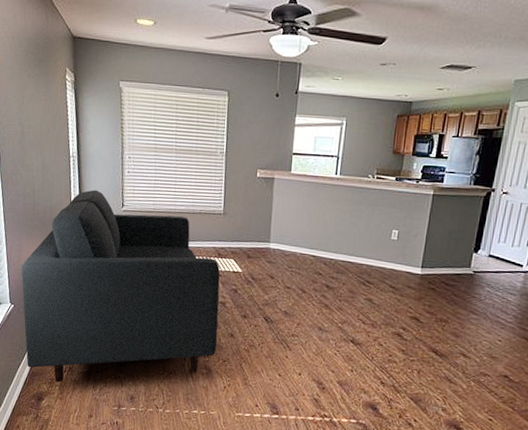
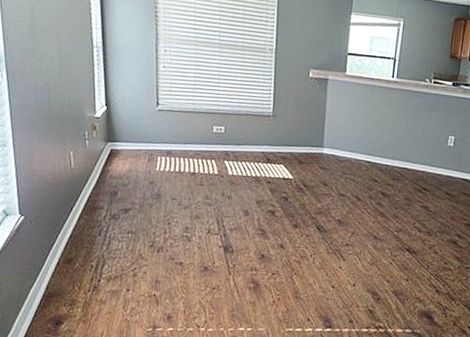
sofa: present [21,190,220,383] -> none [33,85,269,304]

